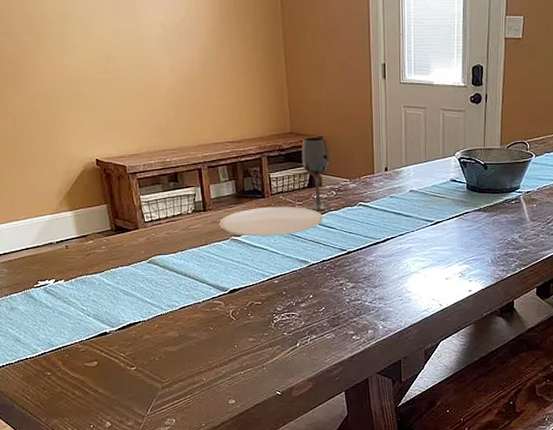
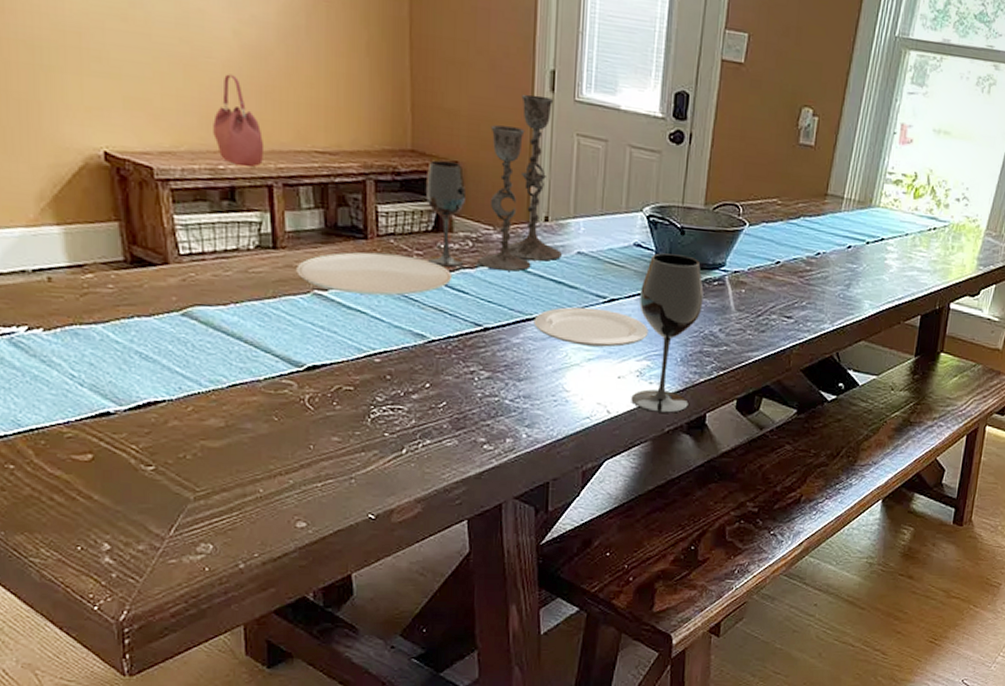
handbag: none [162,97,195,158] -> present [213,74,265,168]
candlestick: none [340,82,399,209] -> present [478,94,562,271]
plate: none [382,229,466,258] -> present [533,306,649,347]
wineglass: none [457,184,505,302] -> present [631,253,704,413]

